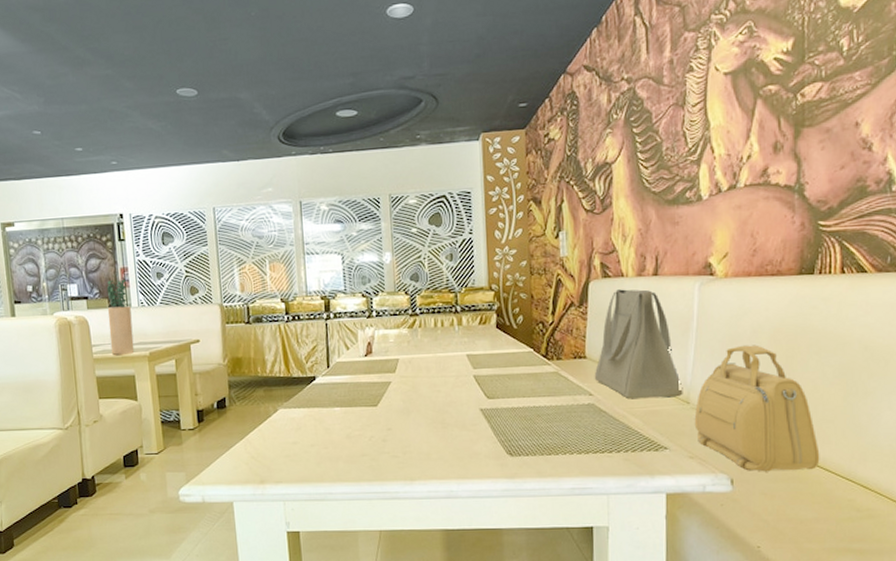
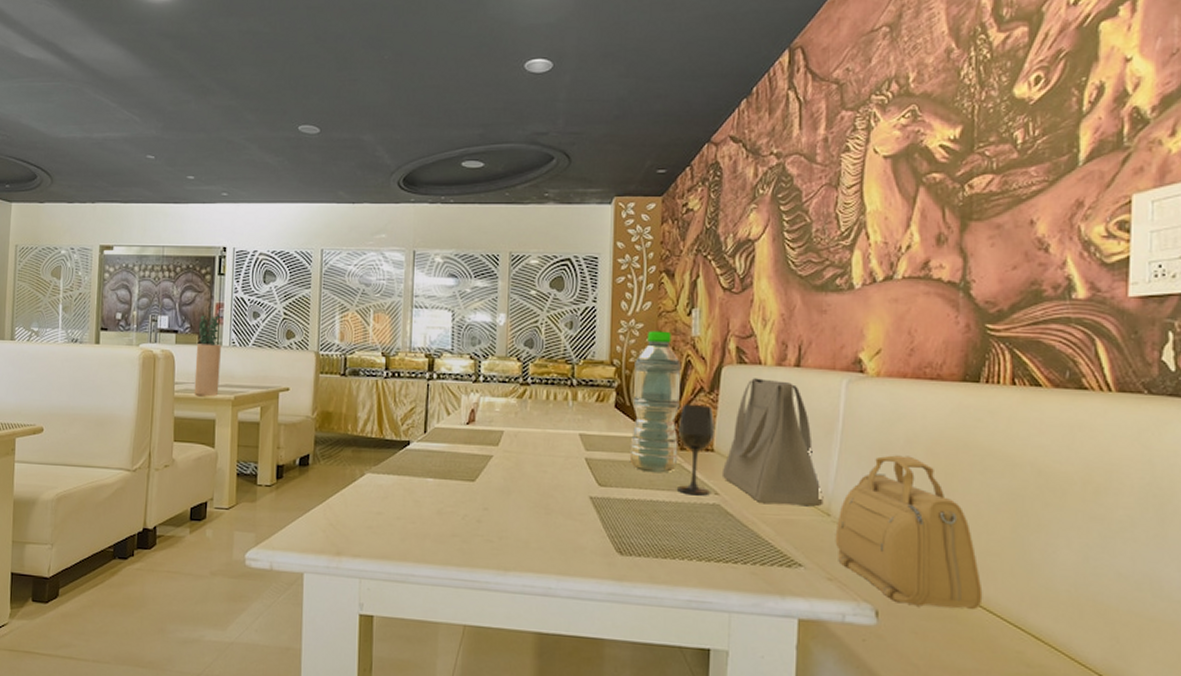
water bottle: none [511,254,555,383] -> present [629,330,682,474]
wine glass: none [554,317,586,398] -> present [678,403,714,496]

